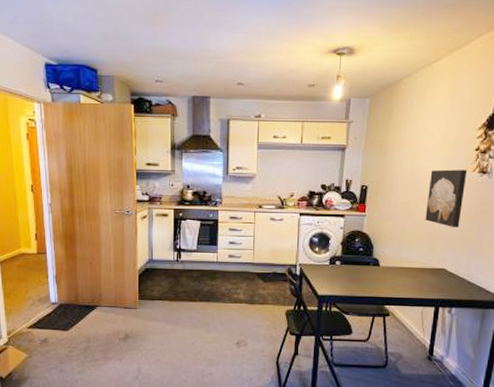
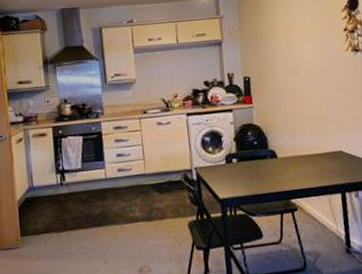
wall art: present [425,169,468,228] -> none [307,50,346,108]

